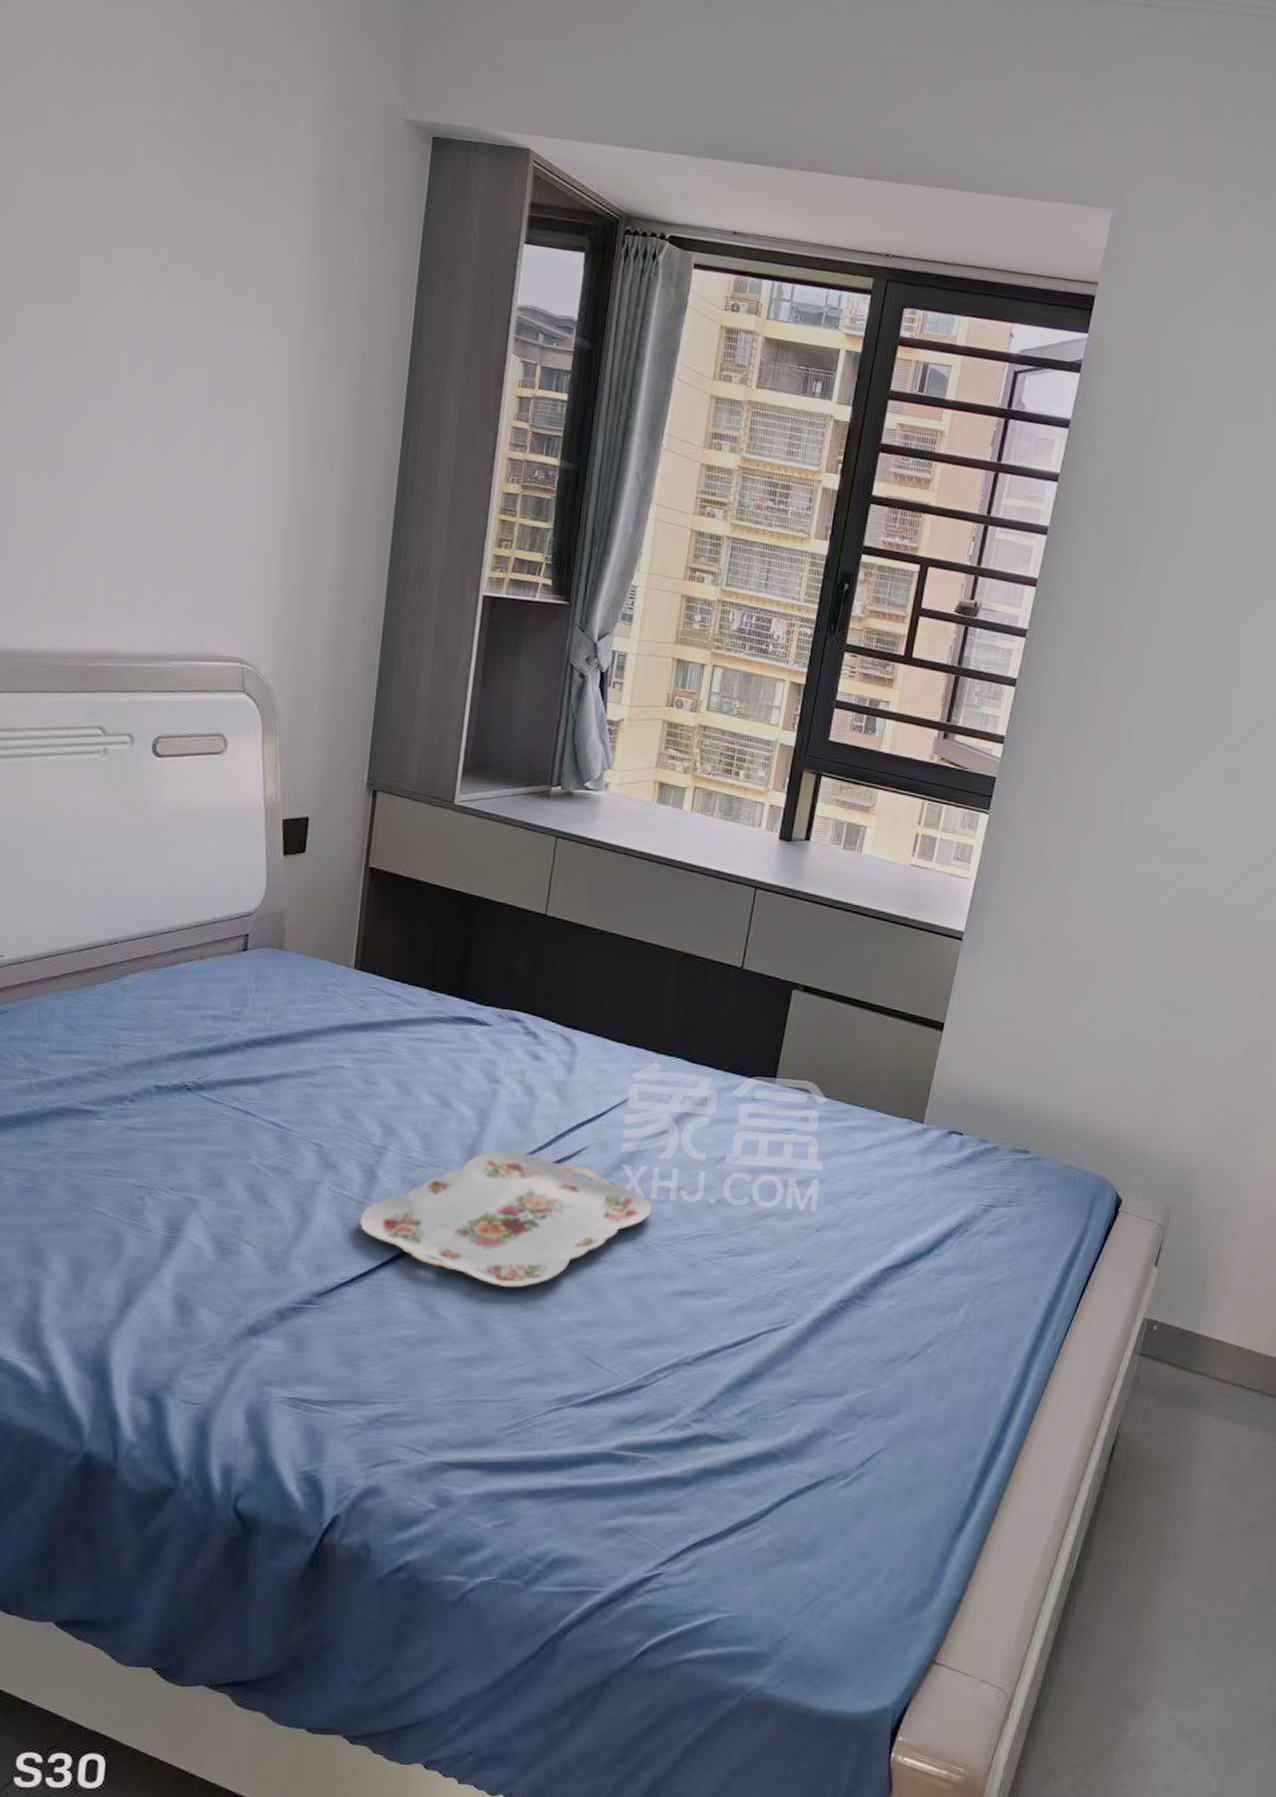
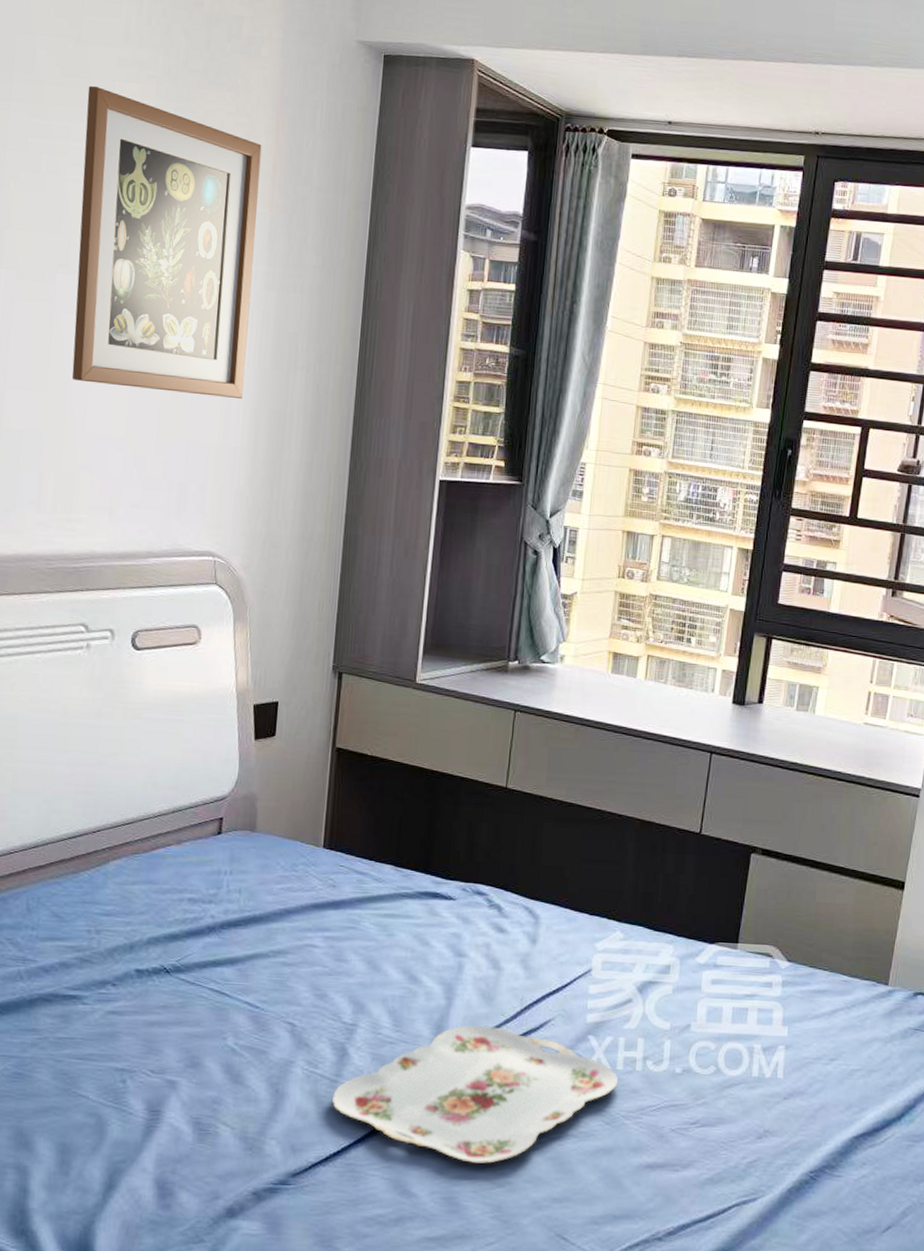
wall art: none [88,146,299,497] -> present [72,85,262,398]

